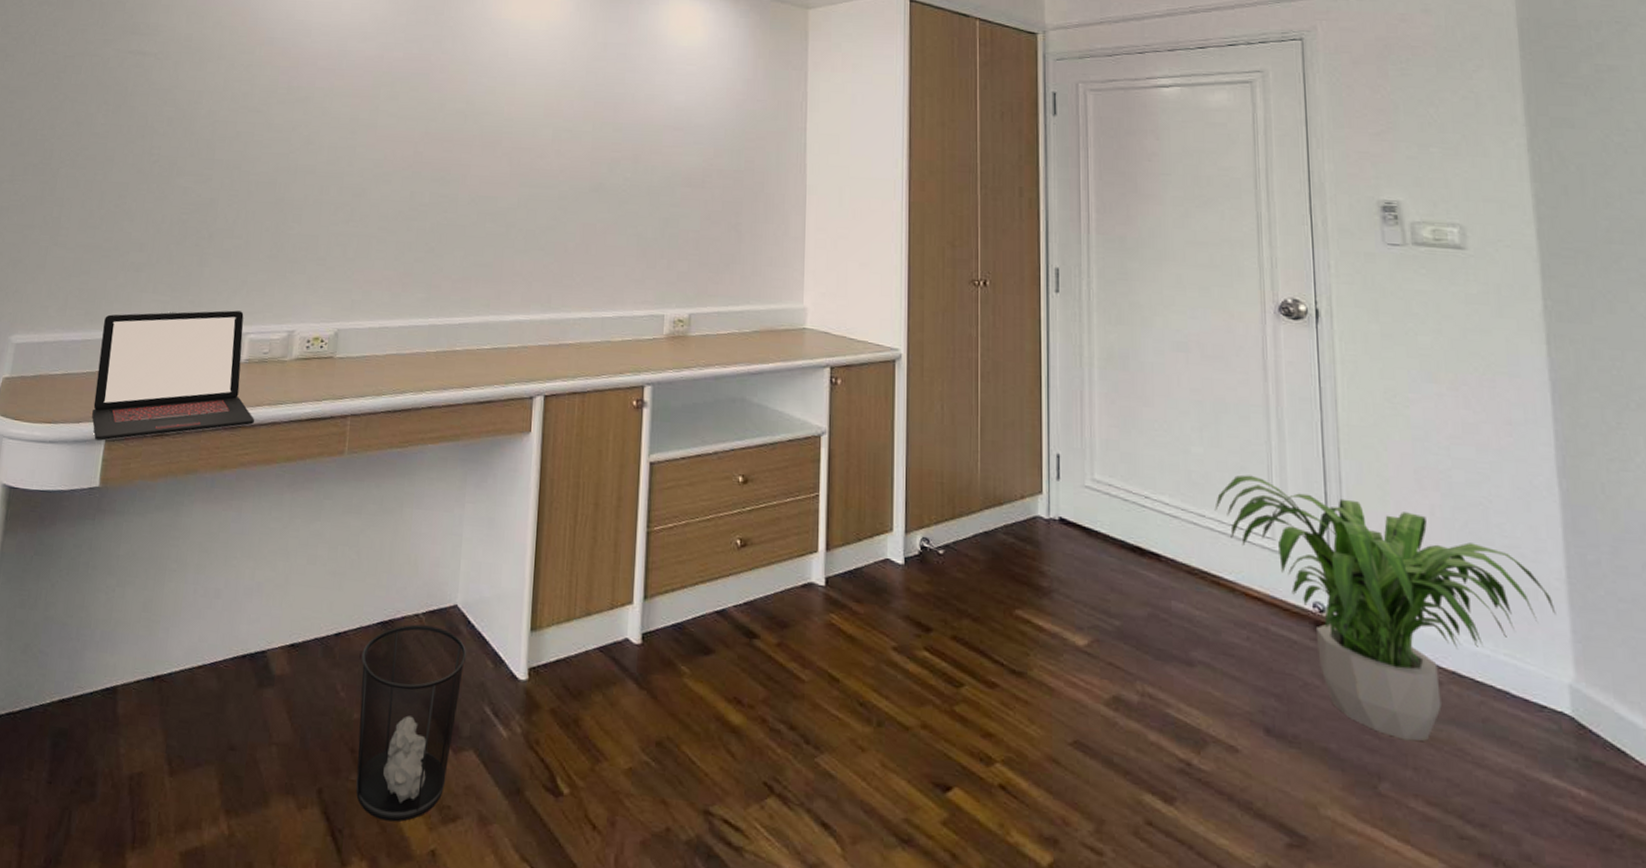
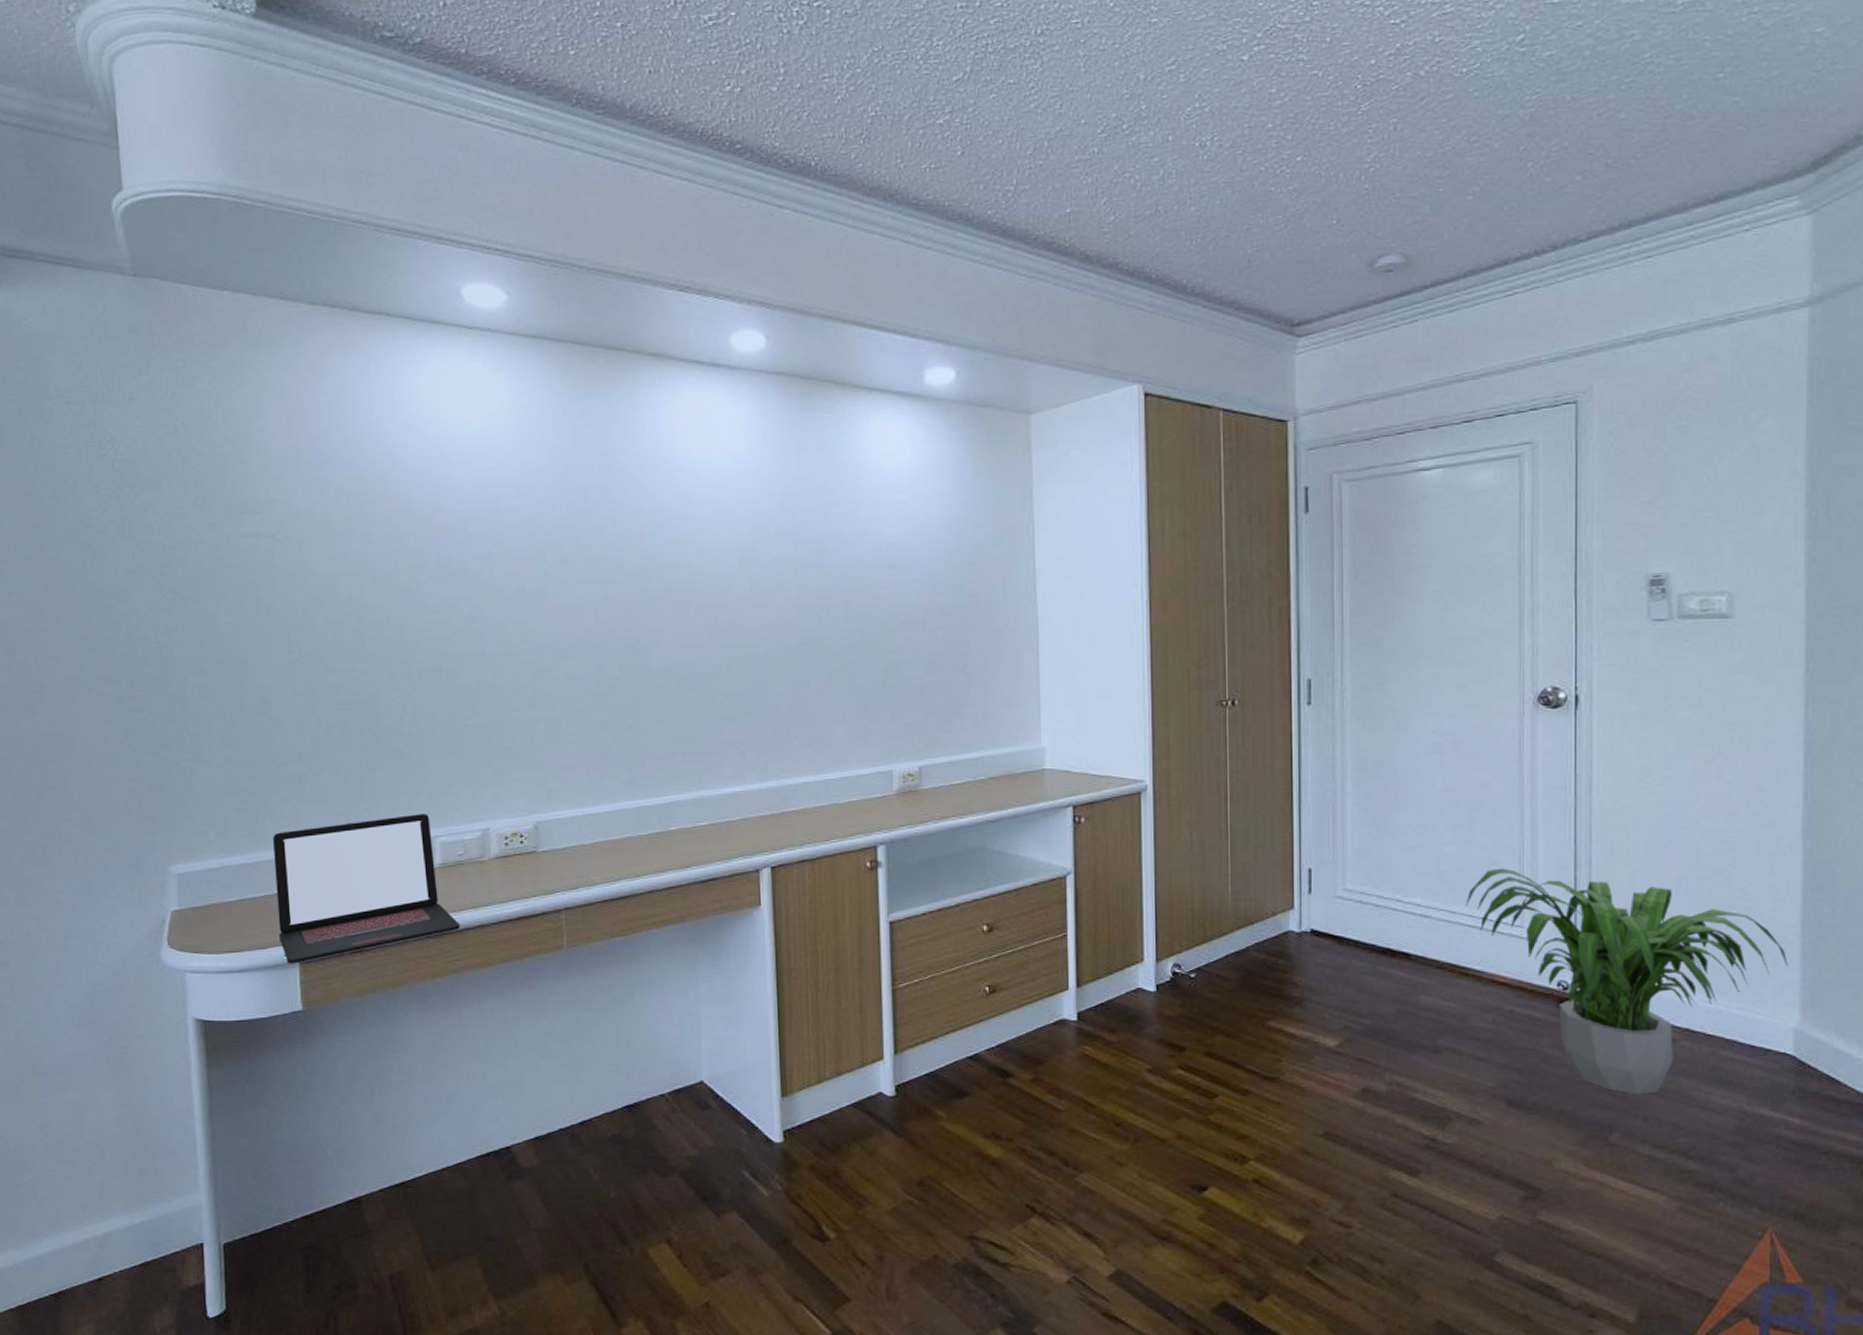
waste bin: present [356,624,467,822] -> none [611,1104,719,1283]

